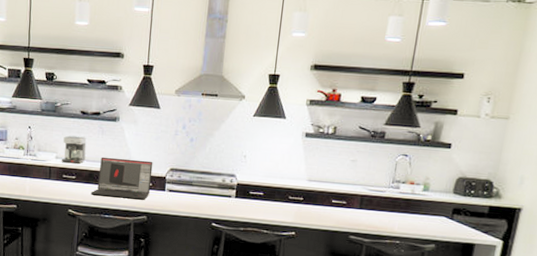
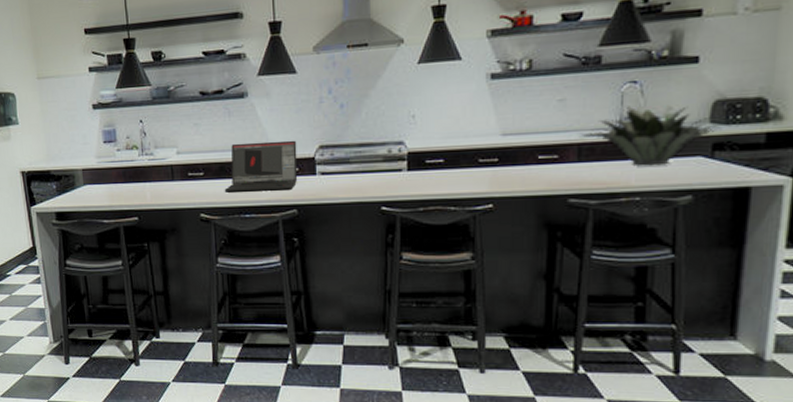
coffee maker: present [61,135,87,164] -> none [183,122,213,157]
plant: none [362,172,461,220] -> present [578,106,723,167]

